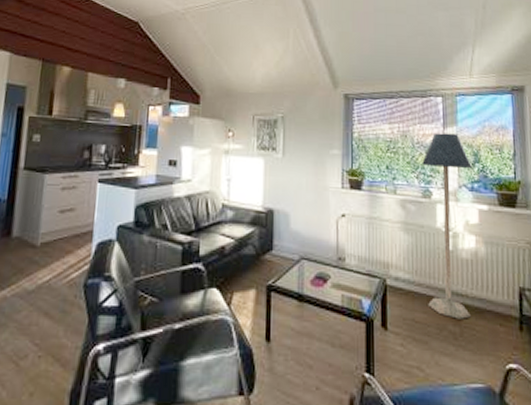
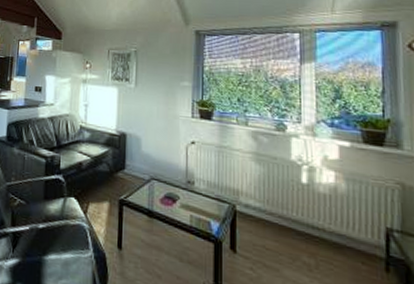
floor lamp: present [422,133,472,319] -> none [276,68,332,253]

